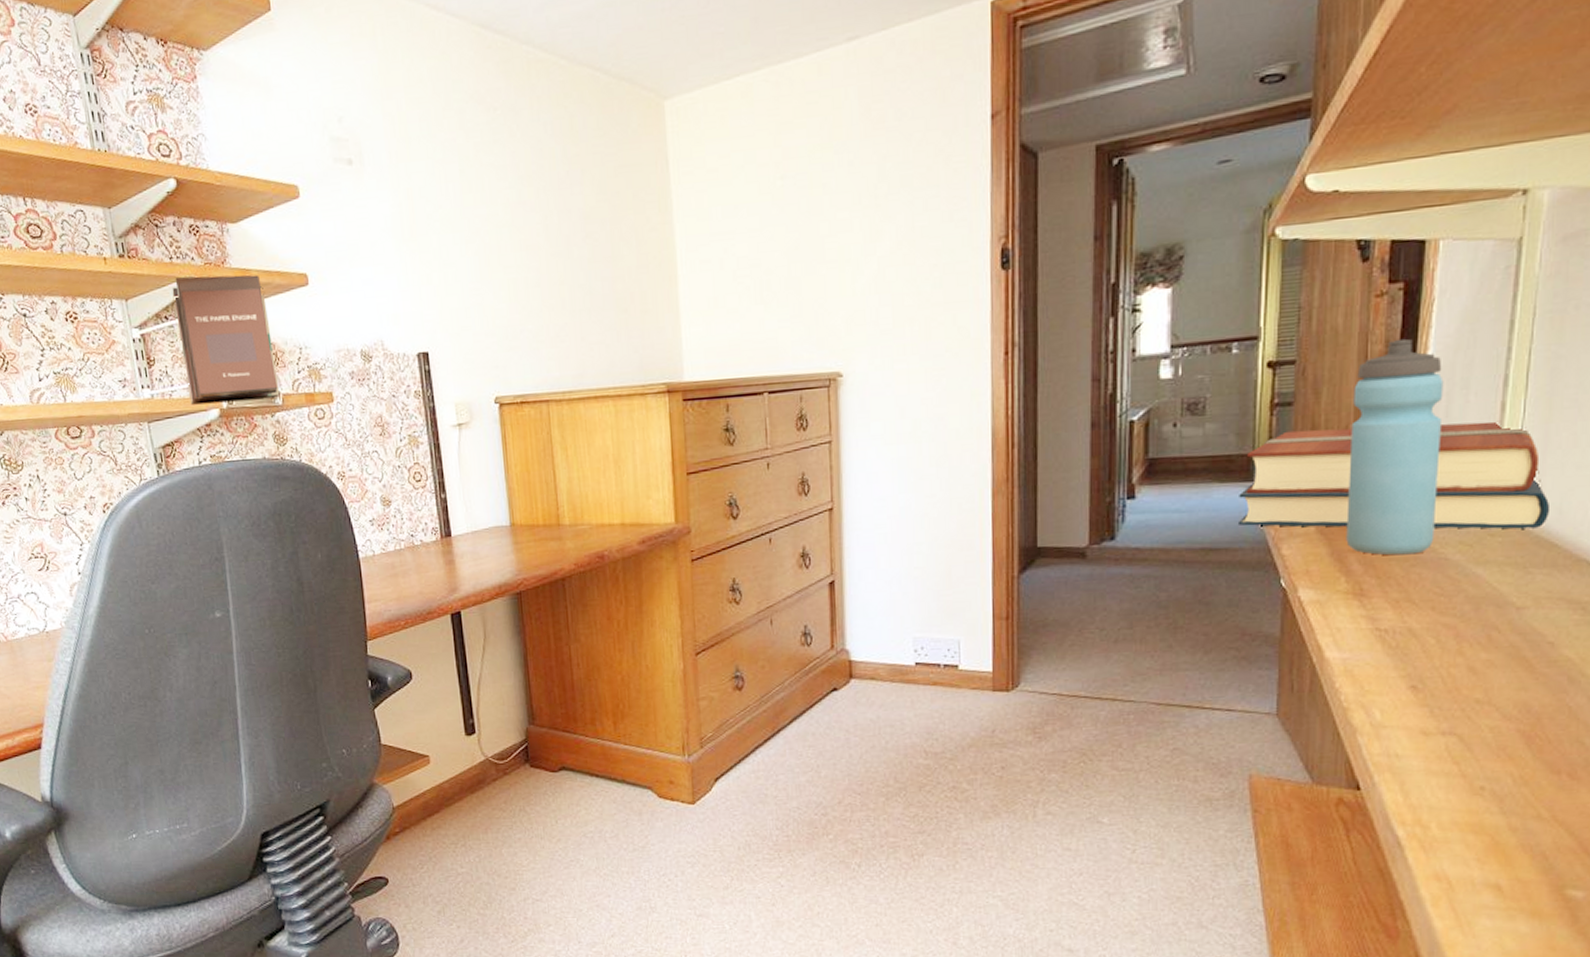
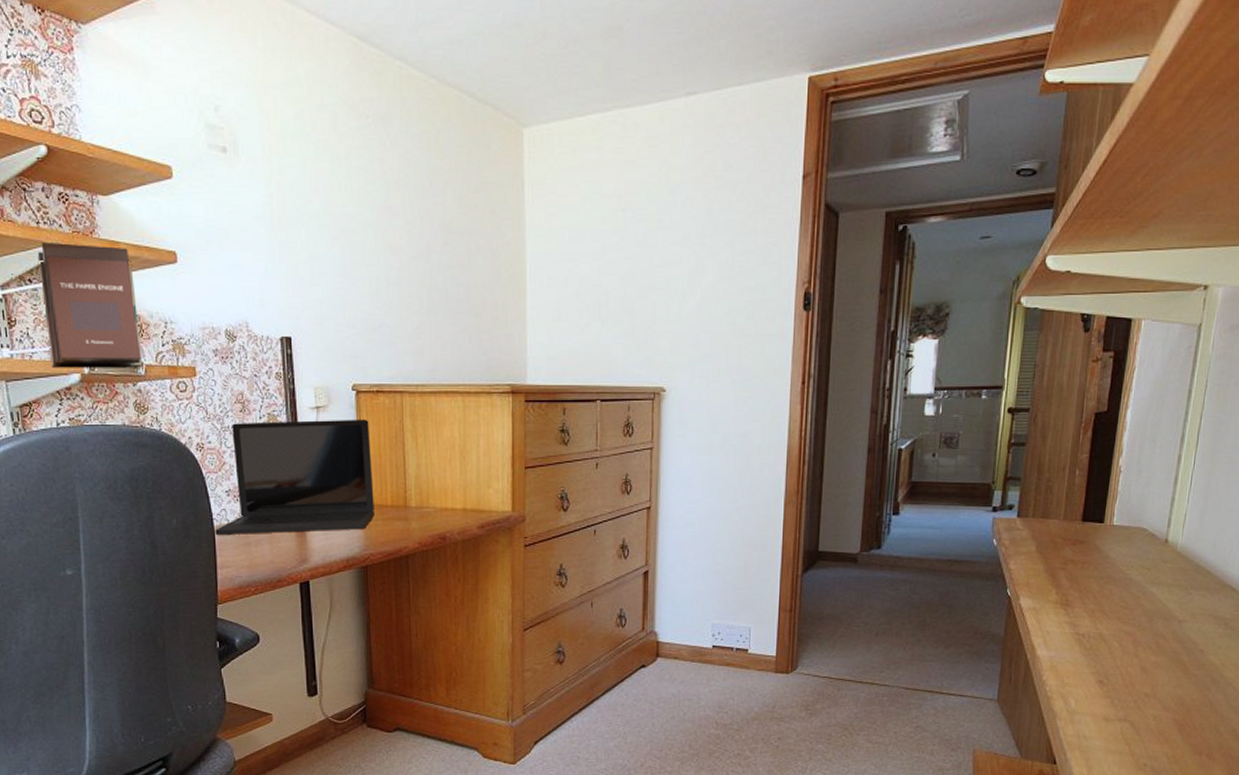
laptop: none [360,433,526,568] -> present [215,419,374,536]
books: present [1237,421,1551,529] -> none [977,466,1208,558]
water bottle: present [1346,338,1444,556] -> none [1058,397,1138,574]

